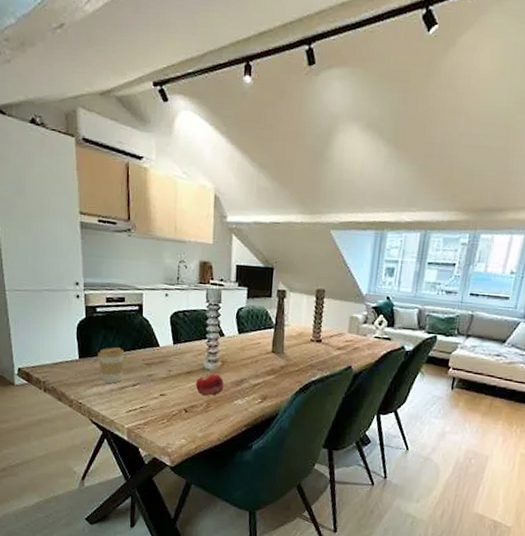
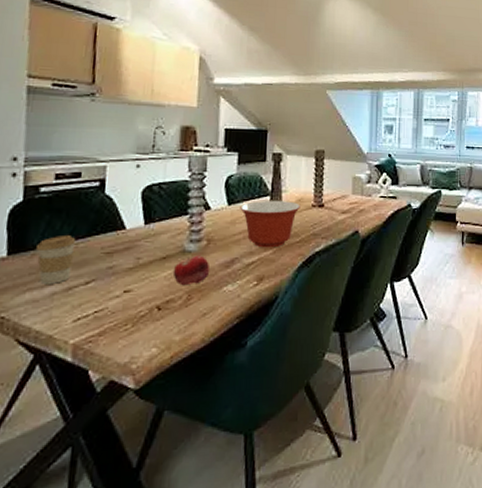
mixing bowl: none [248,332,300,374] -> present [240,201,300,248]

